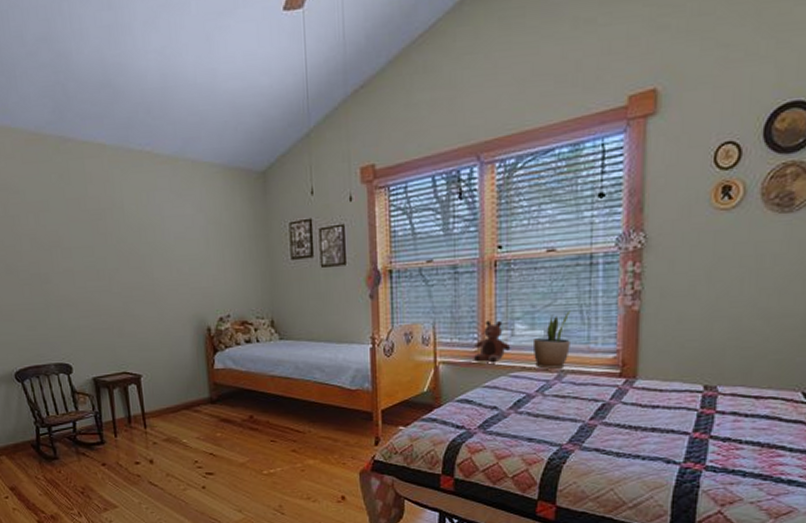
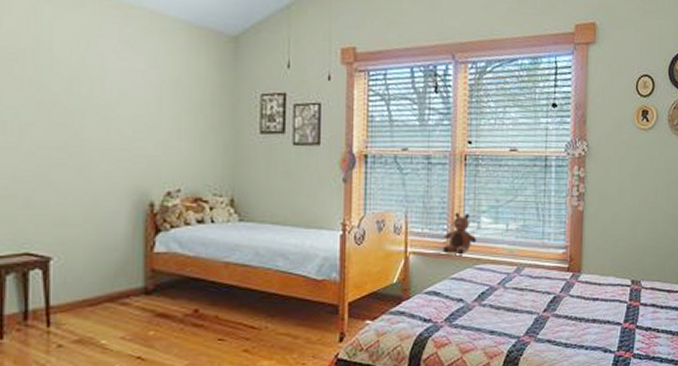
potted plant: present [532,310,571,370] -> none [496,207,529,263]

